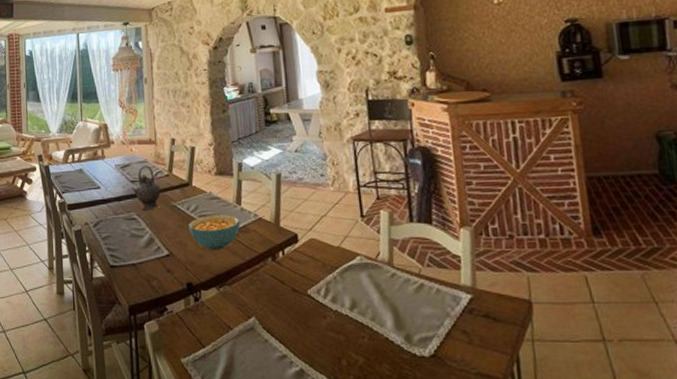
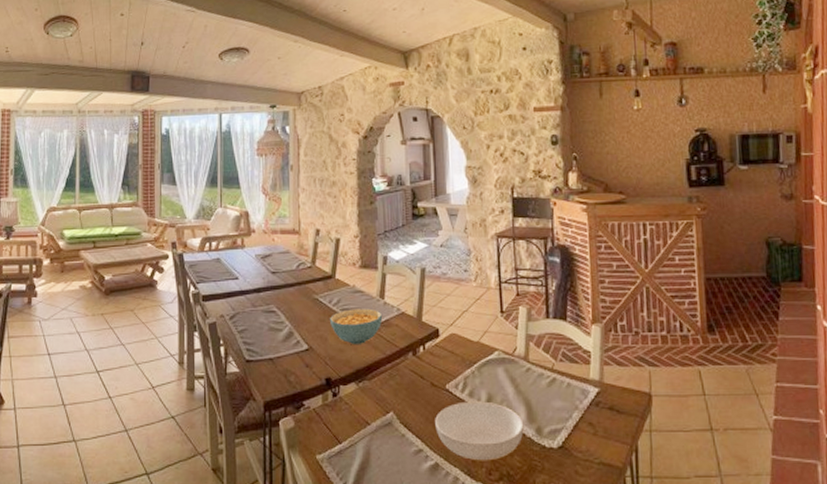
teapot: present [130,165,161,210] -> none [270,256,303,302]
serving bowl: none [298,307,392,369] -> present [435,401,524,461]

